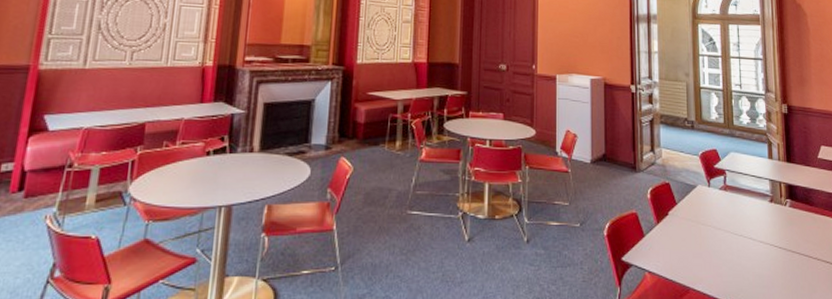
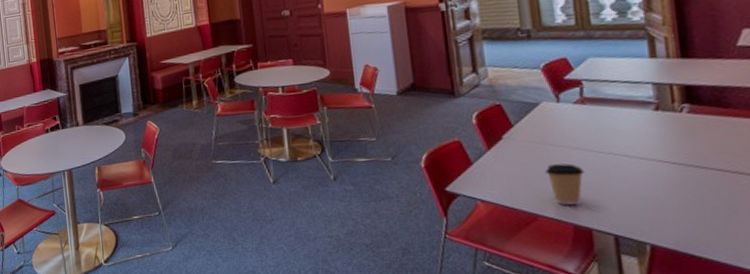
coffee cup: none [697,242,724,279] -> present [545,163,585,205]

